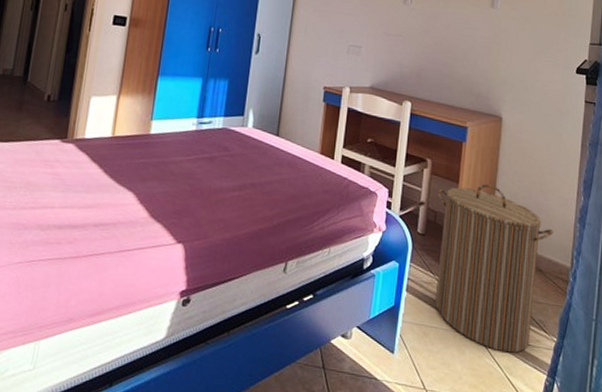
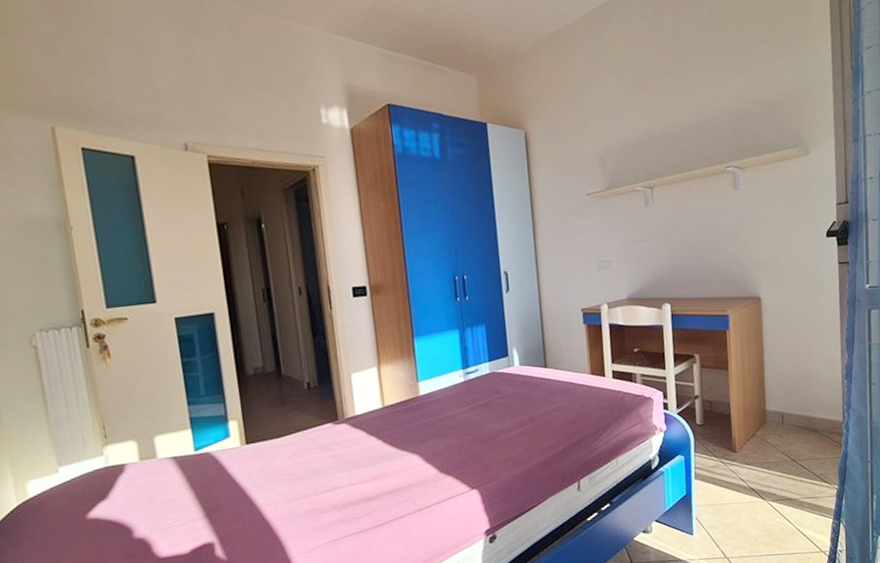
laundry hamper: present [435,183,554,353] -> none [710,363,824,510]

